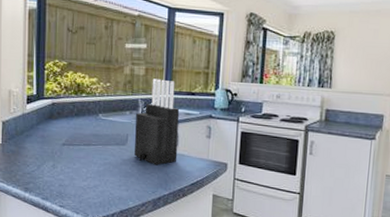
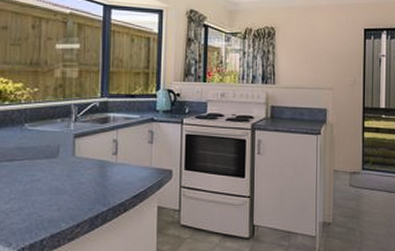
knife block: present [135,79,180,166] -> none [67,81,118,178]

